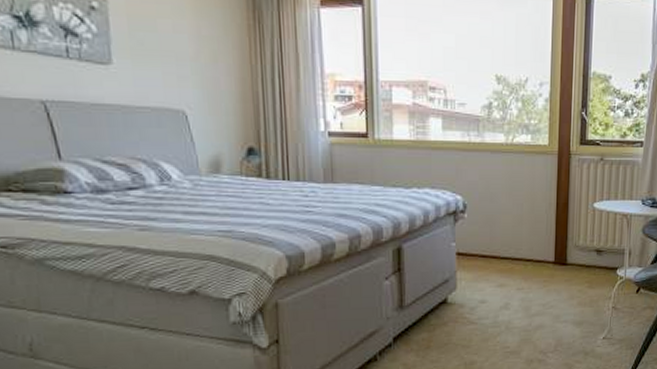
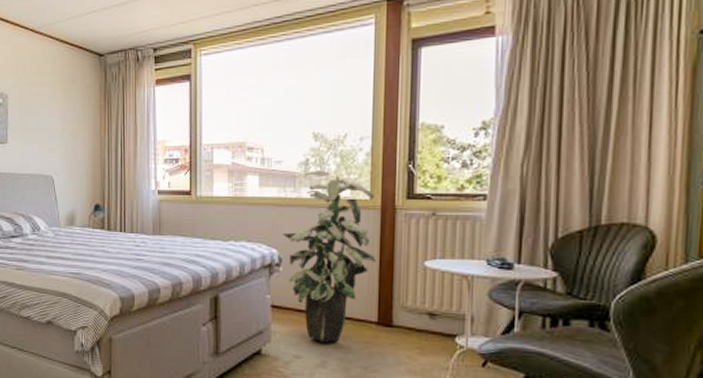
indoor plant: none [467,114,554,285] -> present [283,170,376,343]

